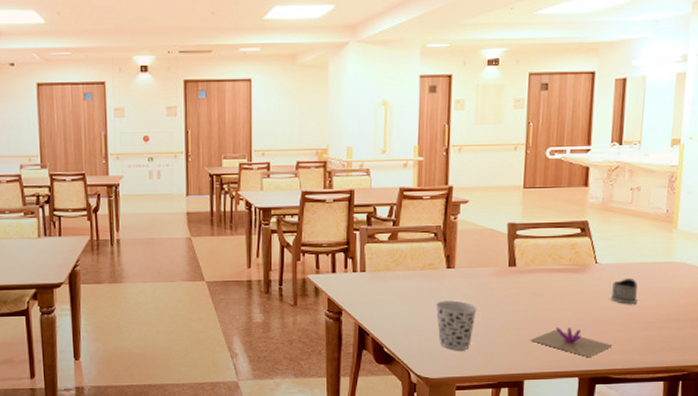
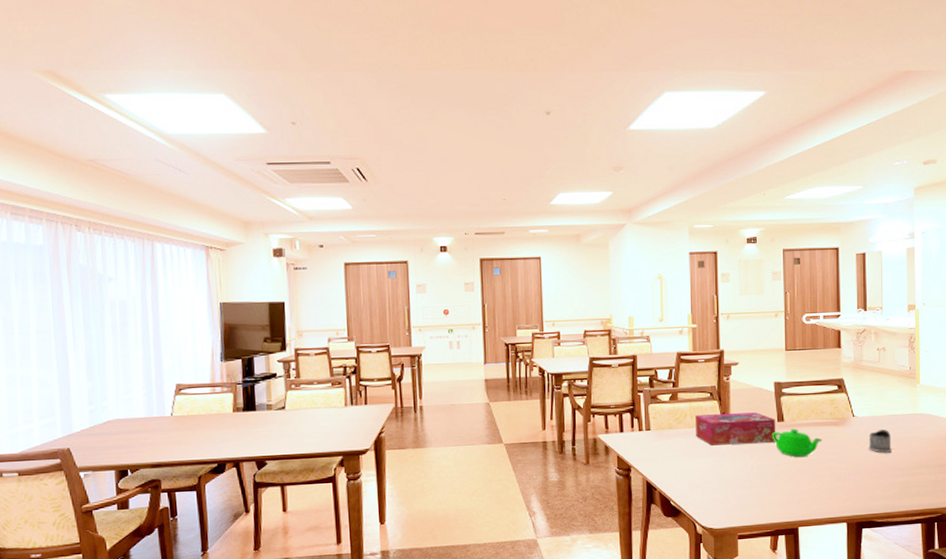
tissue box: none [416,255,507,290] -> present [696,412,776,446]
cup: present [435,300,477,351] -> none [715,454,752,502]
teapot: none [501,275,558,305] -> present [771,429,822,457]
flower: present [531,327,613,357] -> none [802,476,874,503]

